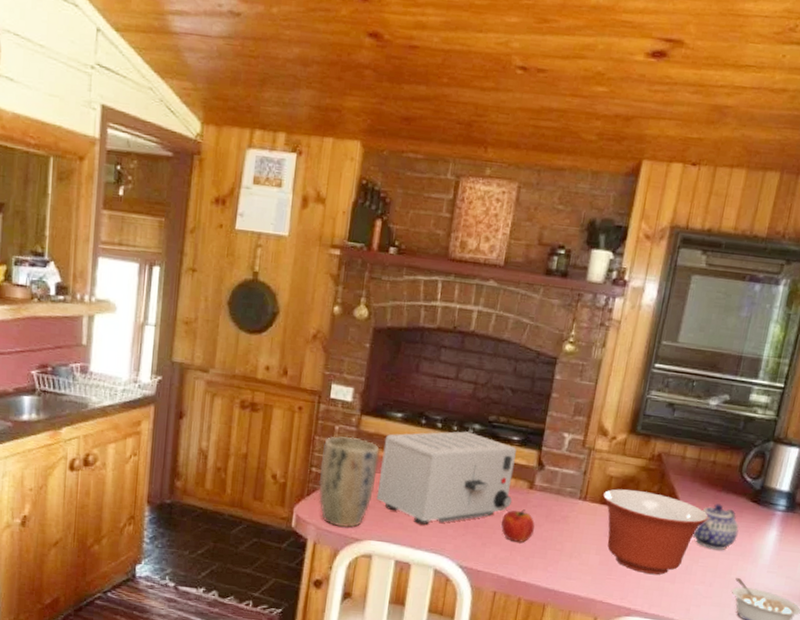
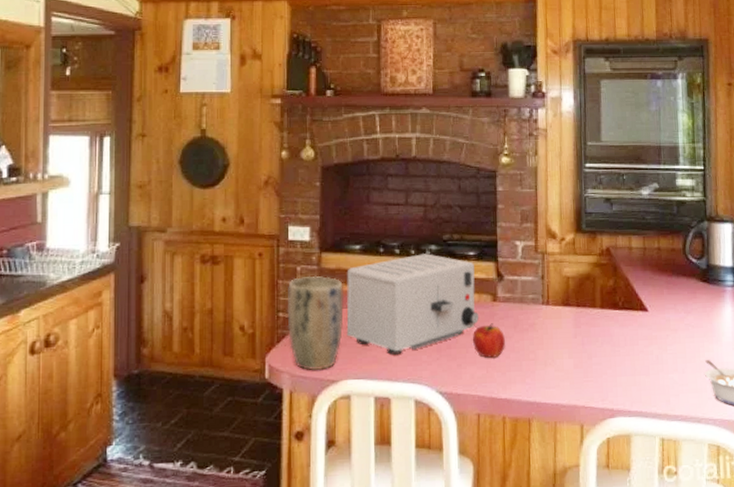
mixing bowl: present [602,489,709,575] -> none [563,287,666,370]
teapot: present [692,503,739,550] -> none [655,288,697,335]

